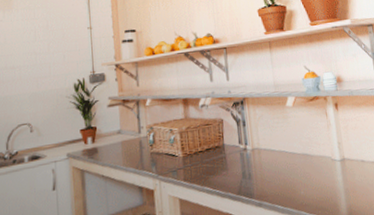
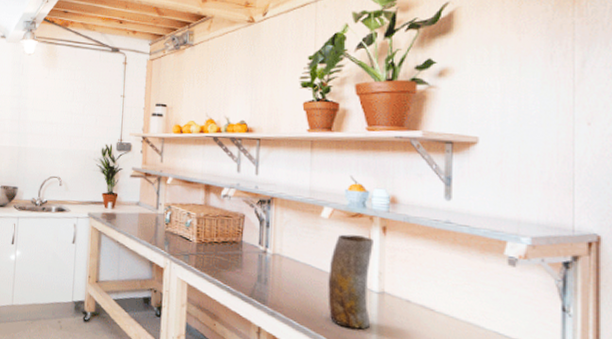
vase: none [300,115,338,198] -> present [328,234,373,330]

